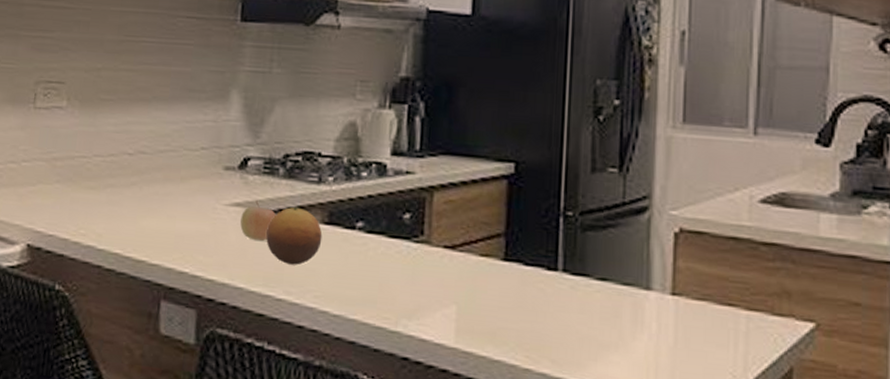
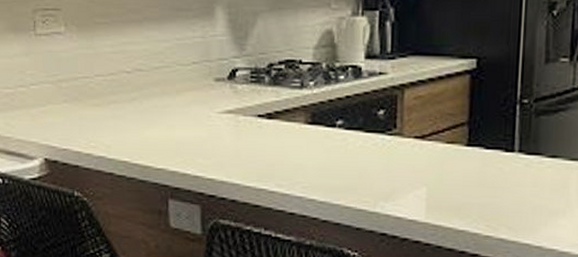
fruit: present [240,200,276,242] -> none [233,107,264,143]
fruit: present [266,207,323,265] -> none [257,110,307,162]

